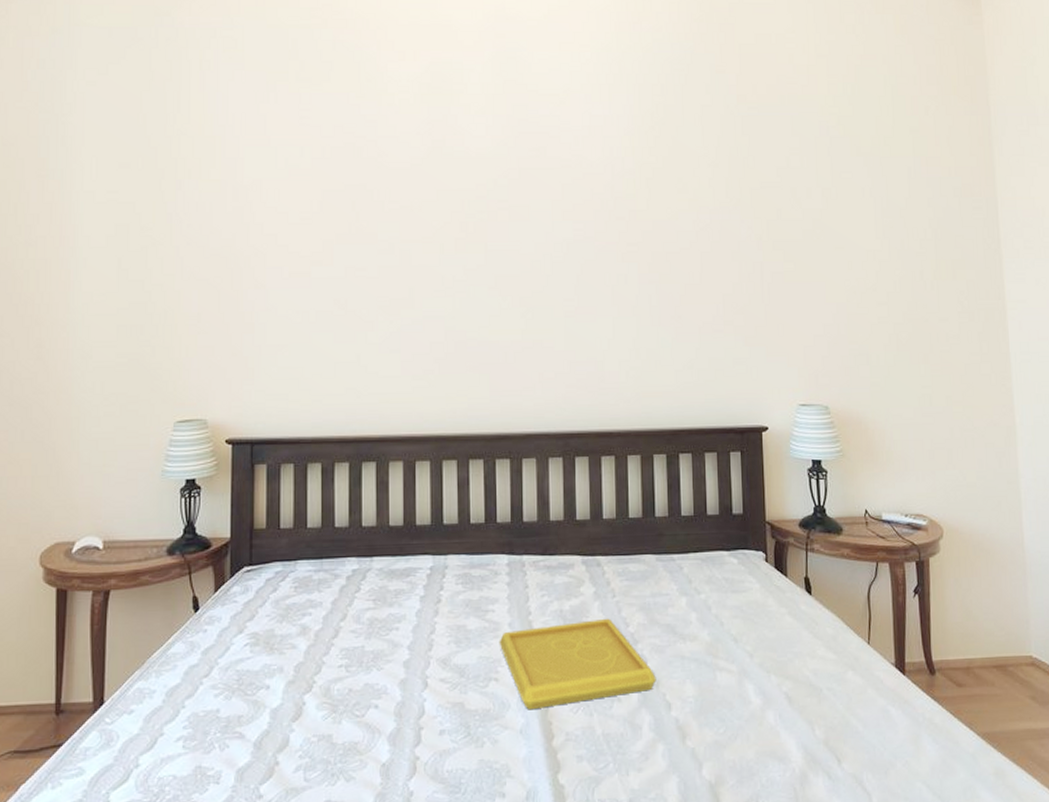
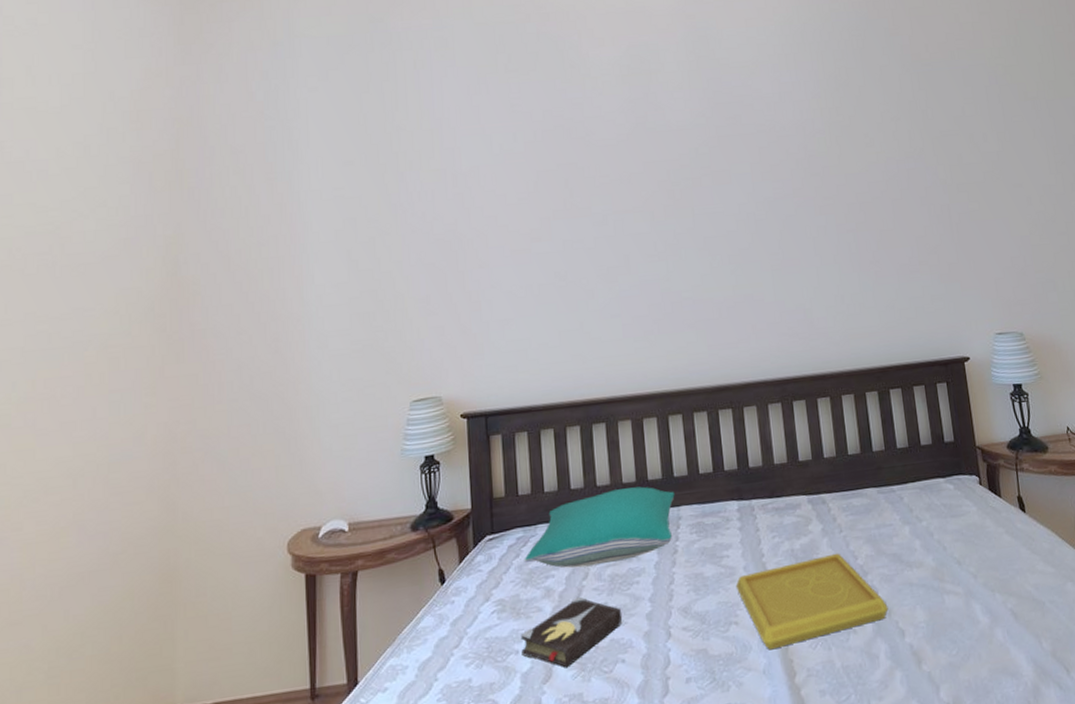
hardback book: none [272,637,379,708] -> present [520,596,623,668]
pillow: none [281,531,443,608] -> present [524,486,675,568]

